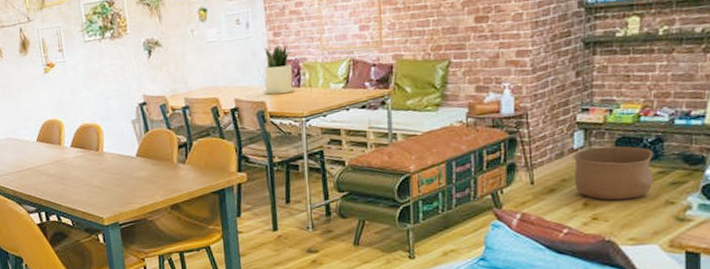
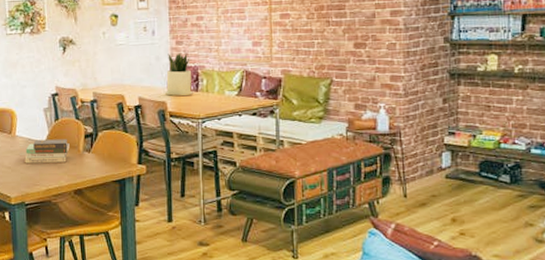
books: none [115,151,163,181] -> present [24,139,70,163]
basket: present [572,146,654,201] -> none [441,168,514,218]

